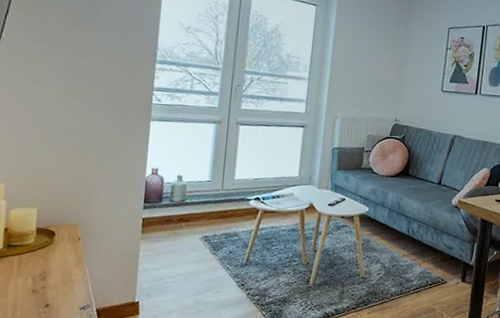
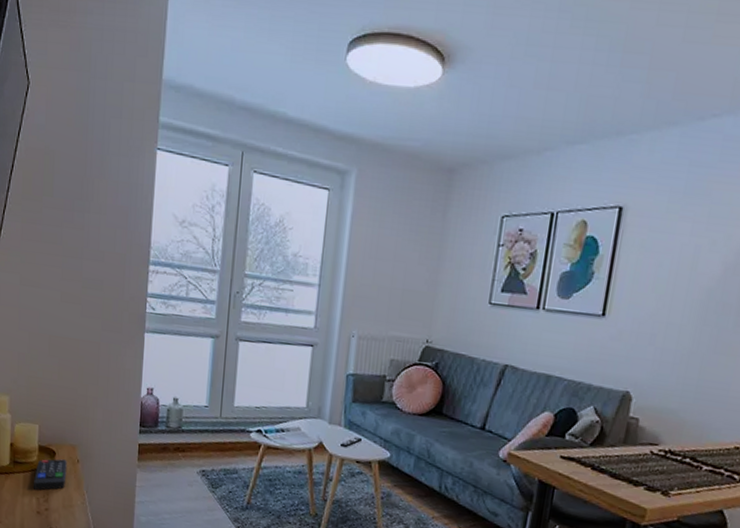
remote control: none [30,238,67,270] -> present [34,459,67,491]

